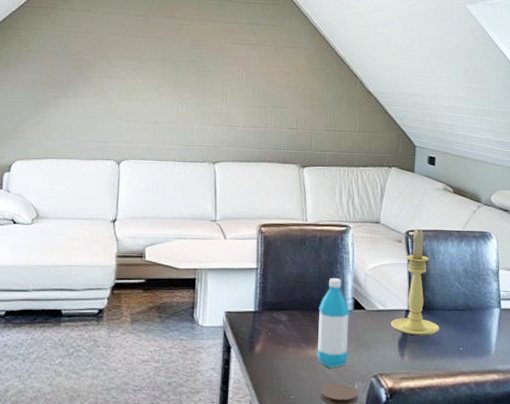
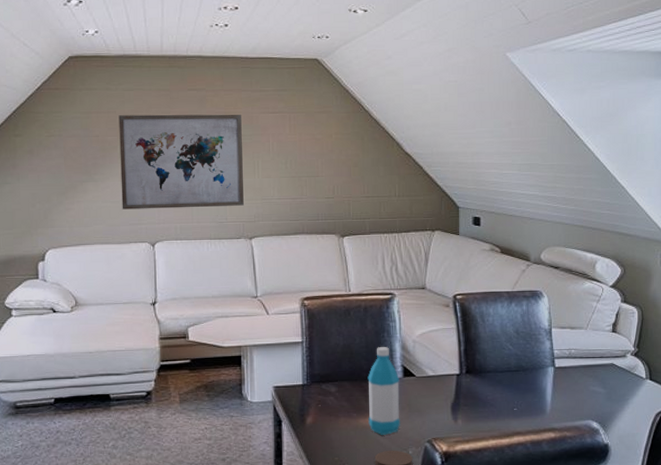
wall art: none [91,36,214,131] -> present [119,114,244,210]
candle holder: present [391,229,440,336] -> none [442,292,493,399]

